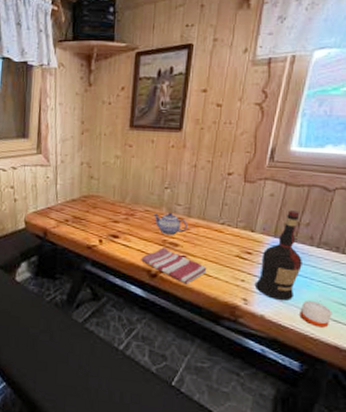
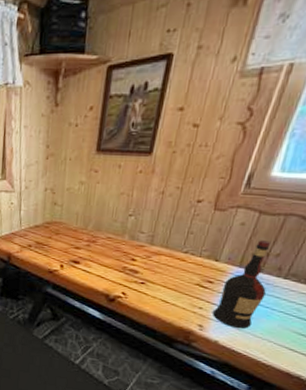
dish towel: present [141,247,207,285] -> none [100,274,165,310]
teapot: present [154,212,187,236] -> none [115,239,149,263]
candle: present [299,300,333,328] -> none [254,329,290,356]

